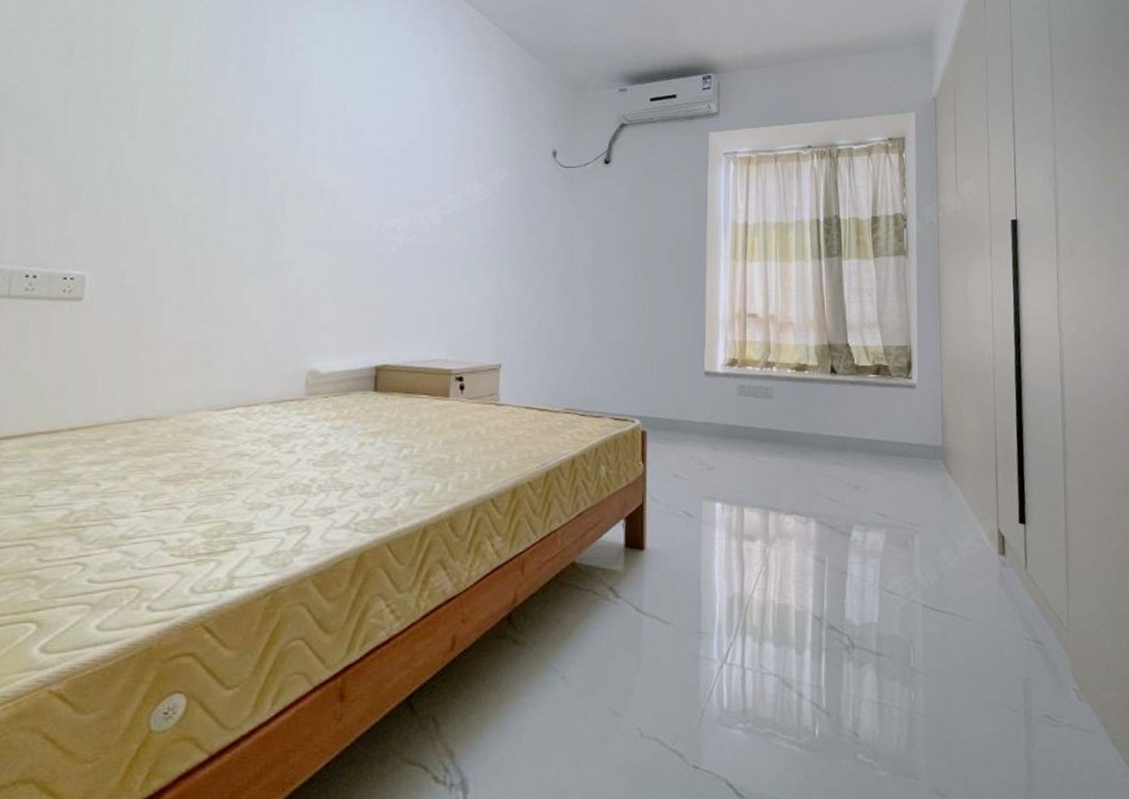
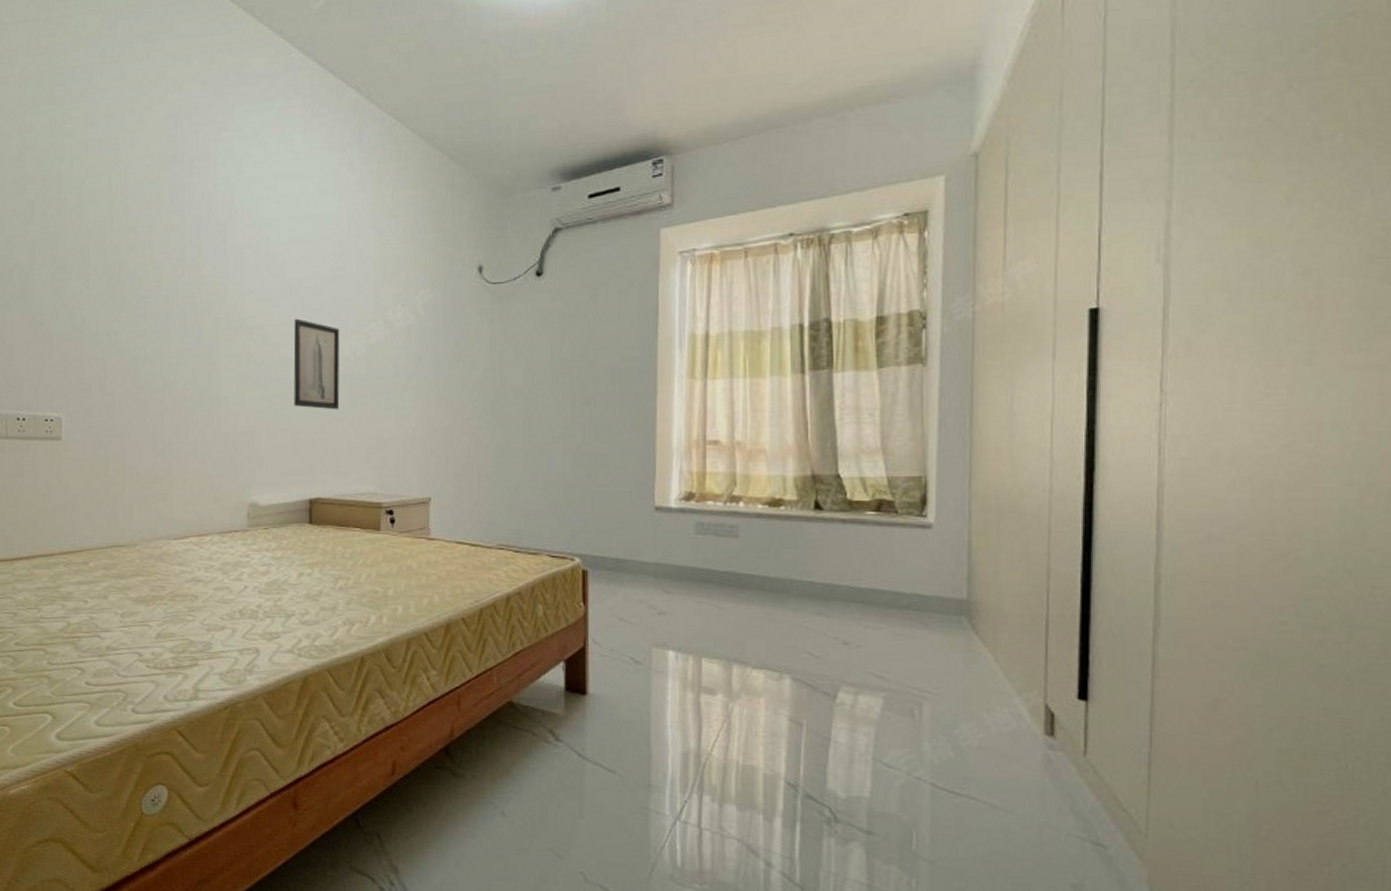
wall art: none [364,186,417,277] -> present [293,318,340,410]

